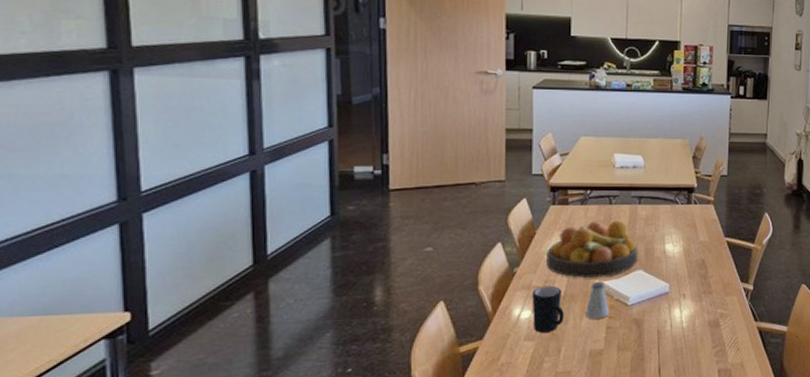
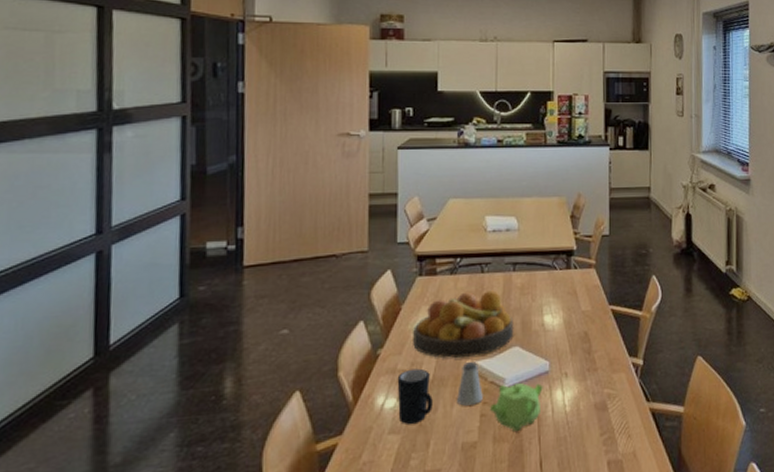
teapot: none [615,302,663,342] -> present [490,383,543,431]

